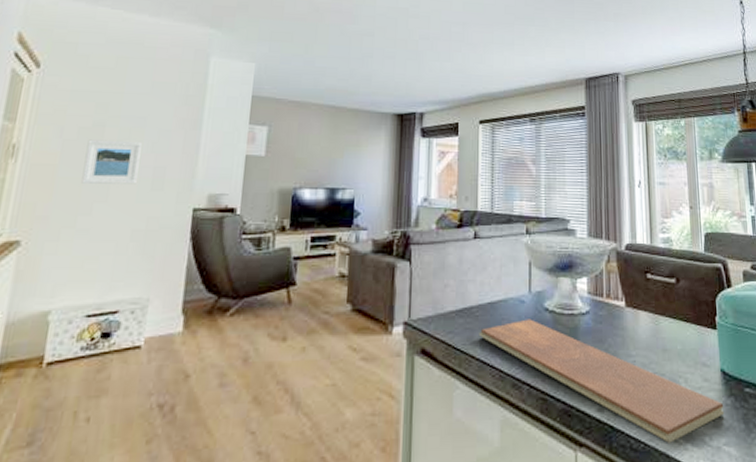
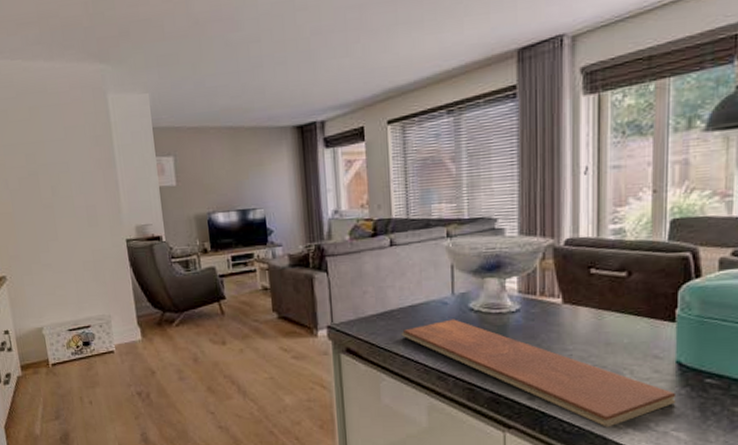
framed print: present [81,139,142,184] -> none [28,185,76,226]

